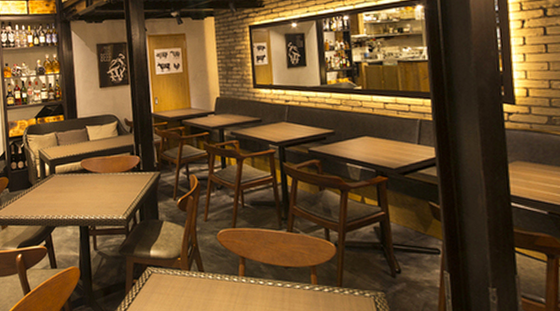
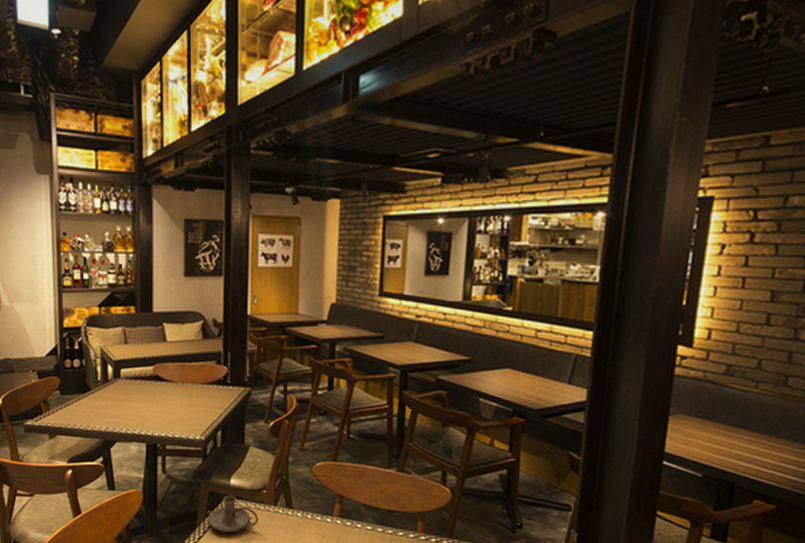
candle holder: none [135,264,177,298] -> present [208,495,259,533]

